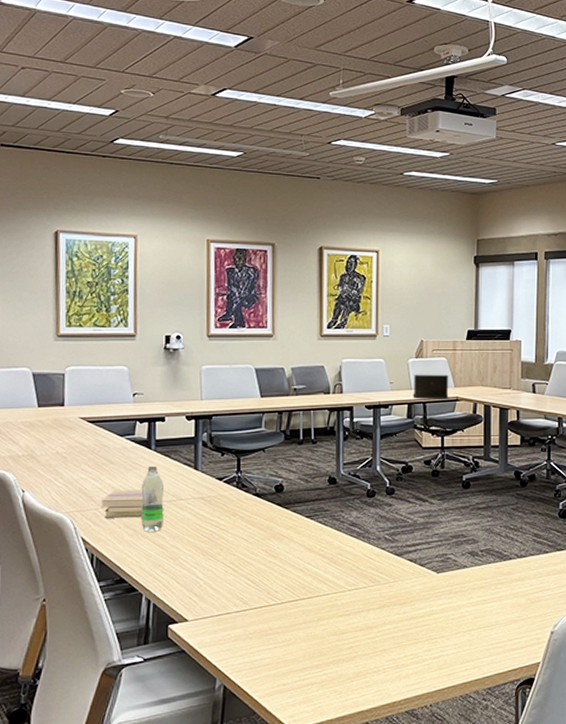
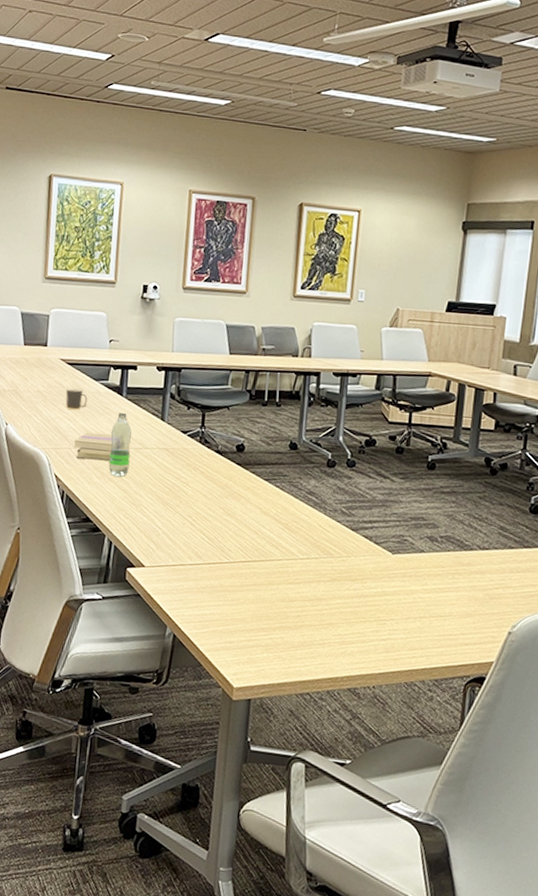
mug: none [88,447,113,470] -> present [65,388,88,411]
laptop: present [414,374,449,398] -> none [384,344,424,372]

